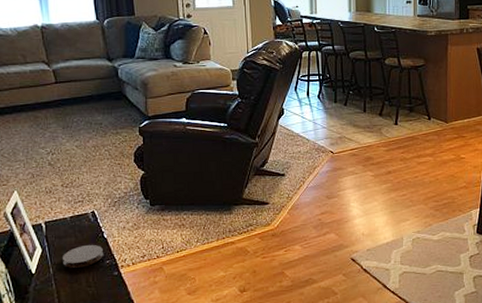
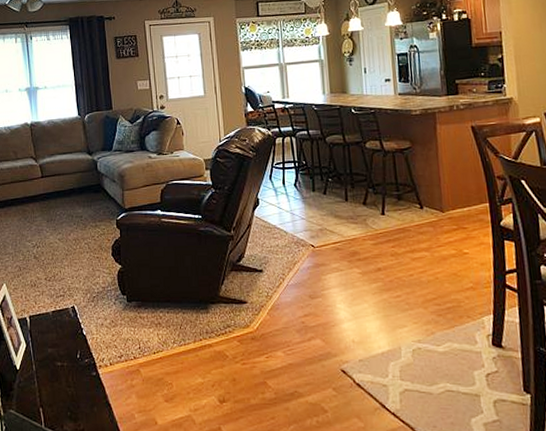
coaster: present [62,244,104,268] -> none [44,341,83,366]

